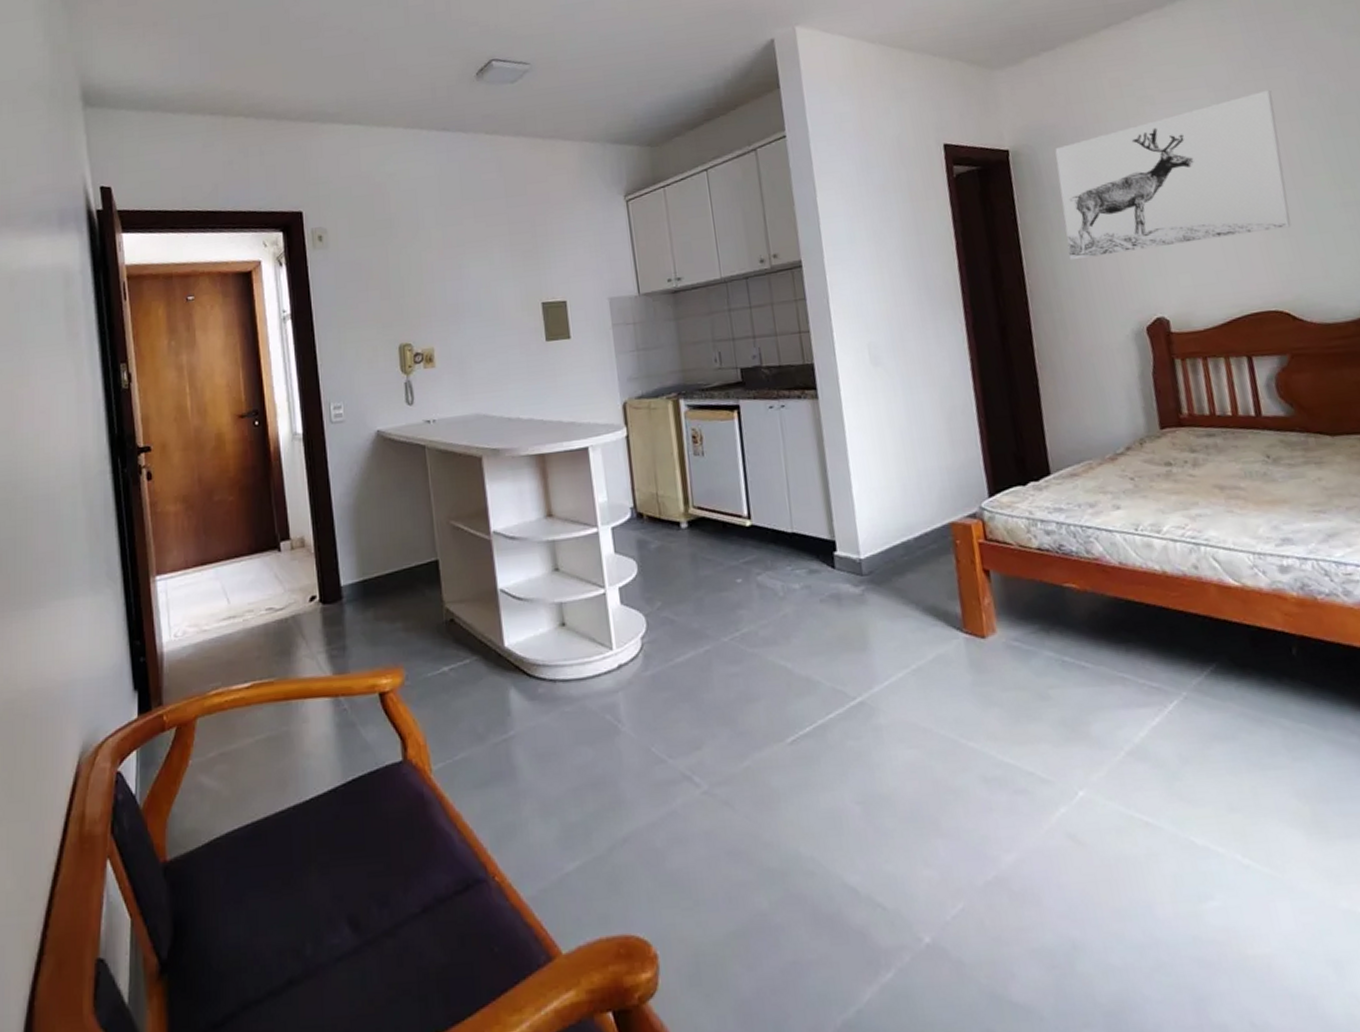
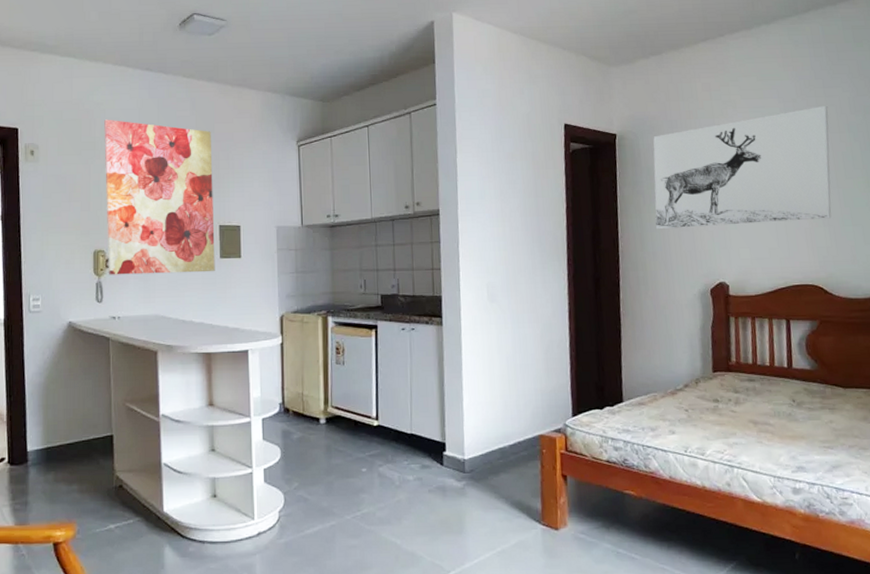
wall art: none [399,191,542,372] -> present [104,119,215,275]

